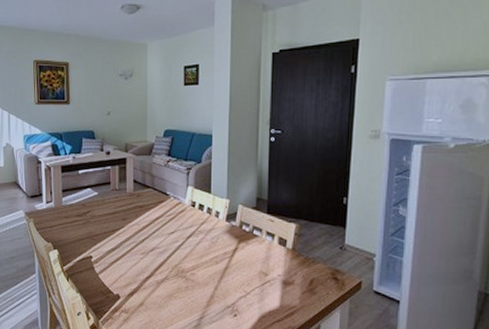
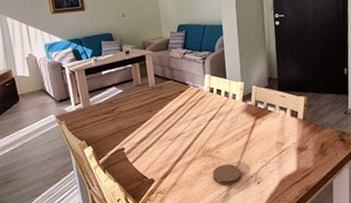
coaster: none [184,288,217,314] -> present [212,164,242,186]

